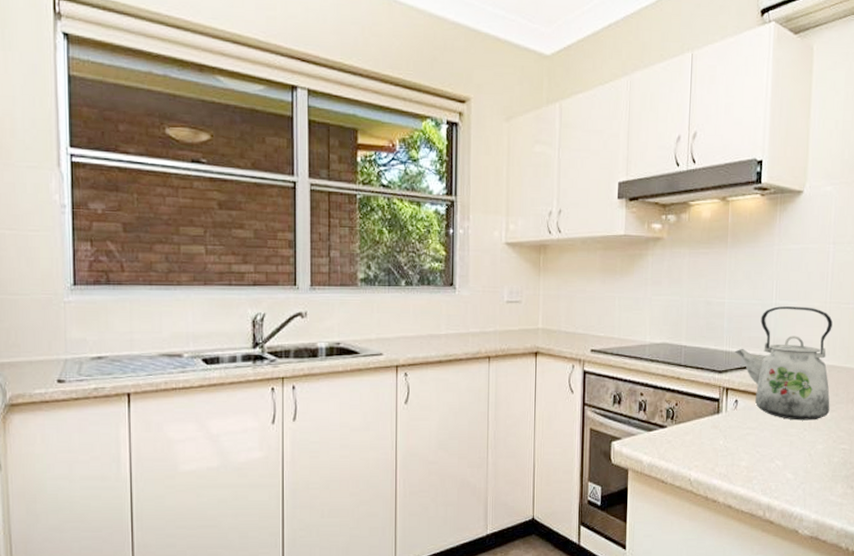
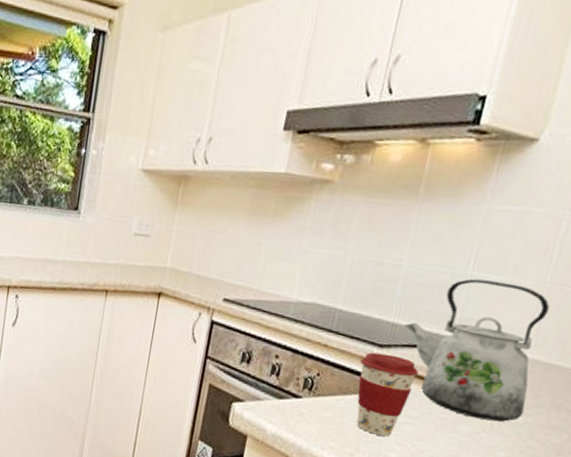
coffee cup: none [707,378,752,448] -> present [356,352,419,437]

